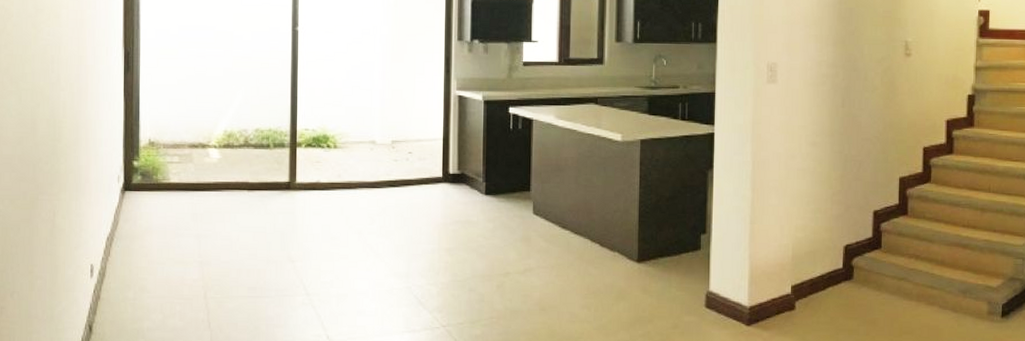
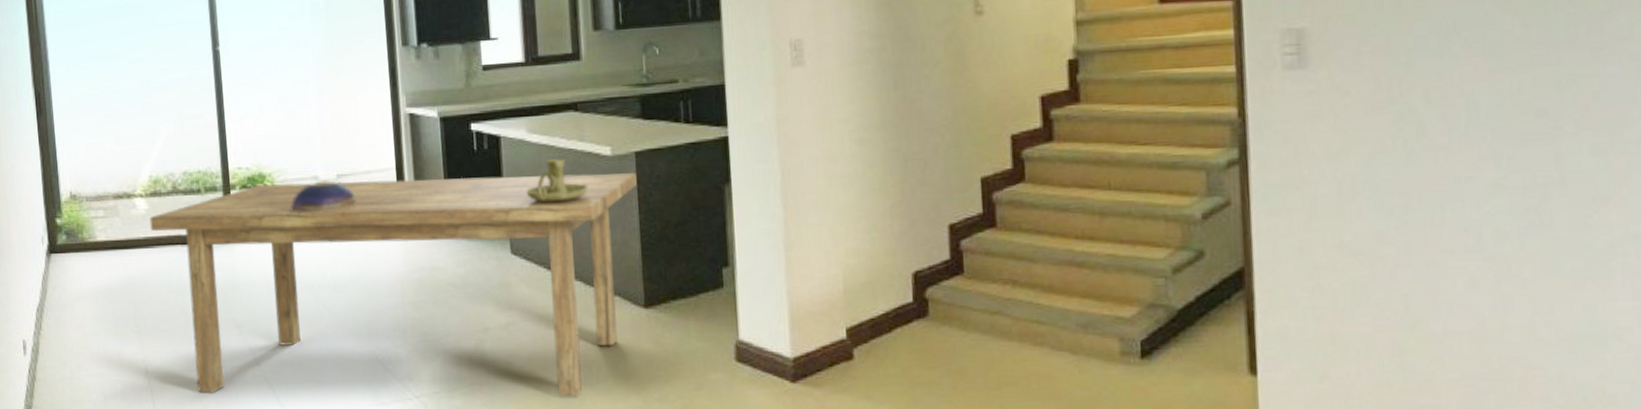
dining table: none [221,144,640,331] -> present [150,173,637,397]
decorative bowl: none [349,145,407,171] -> present [290,180,357,214]
candle holder: none [551,140,601,175] -> present [527,158,589,203]

